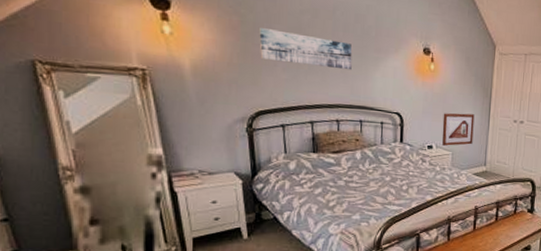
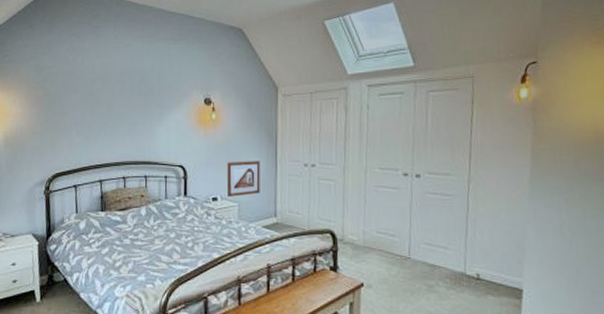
wall art: present [259,28,352,70] -> none [58,98,138,128]

